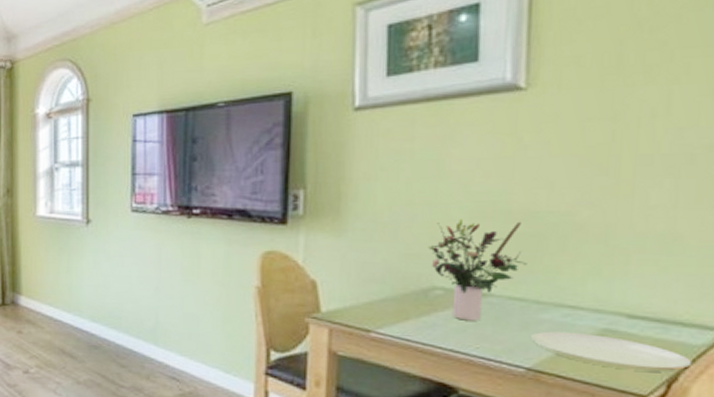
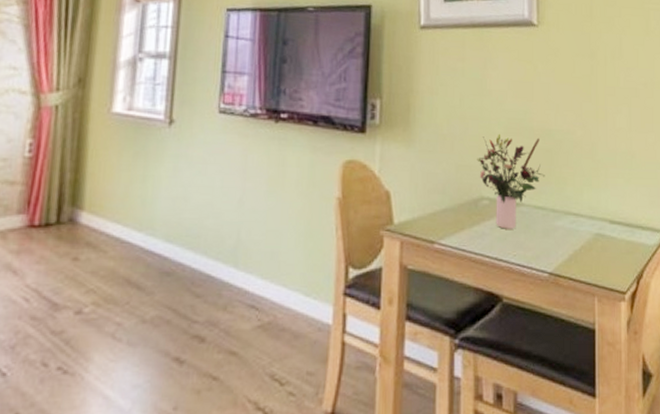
plate: present [531,331,693,372] -> none [551,237,650,270]

